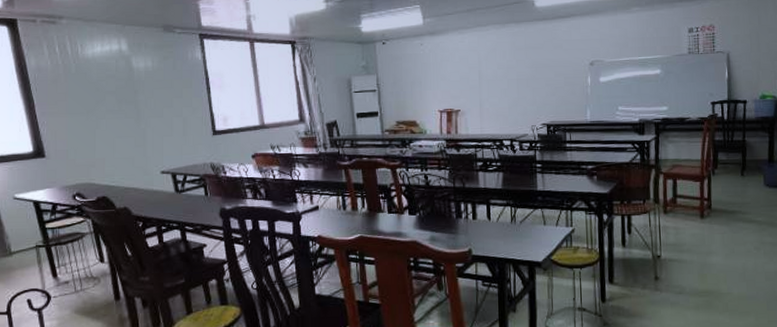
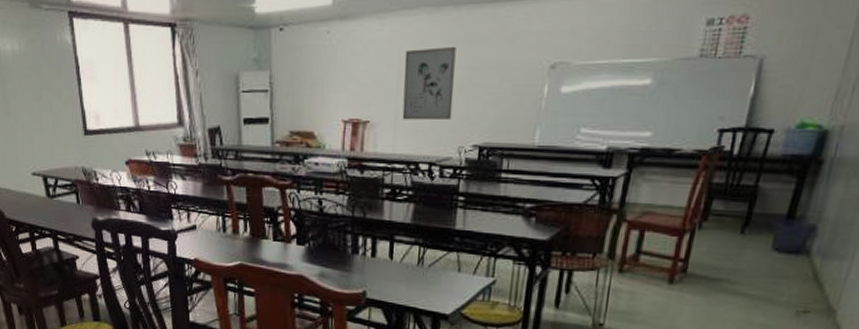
wall art: none [483,51,523,108] -> present [402,46,456,121]

